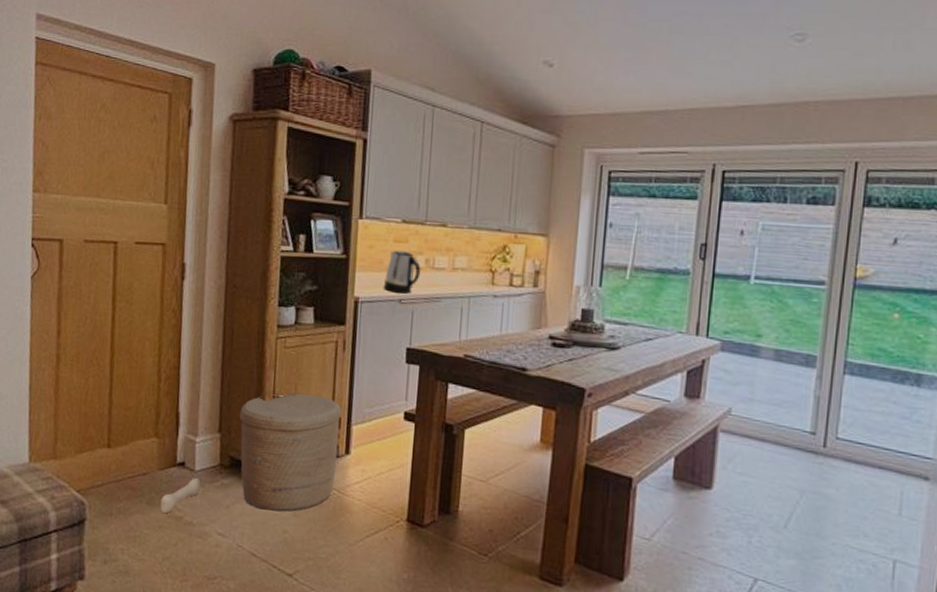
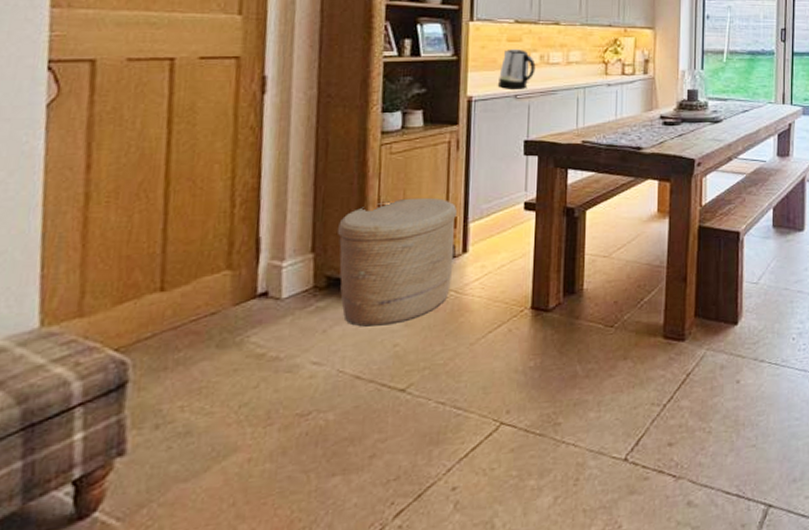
dog toy: present [160,477,201,514] -> none [235,305,289,354]

